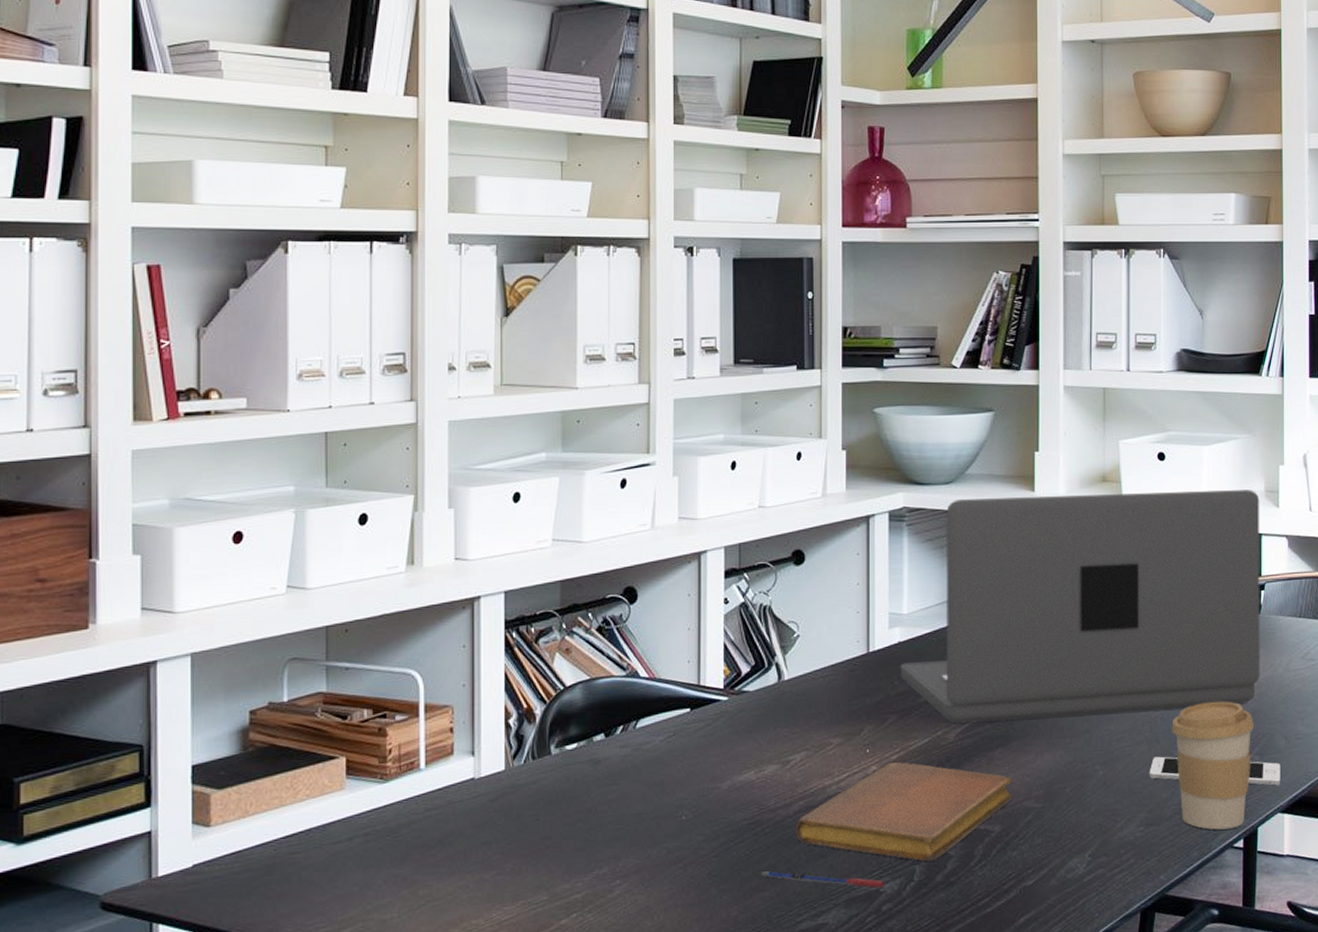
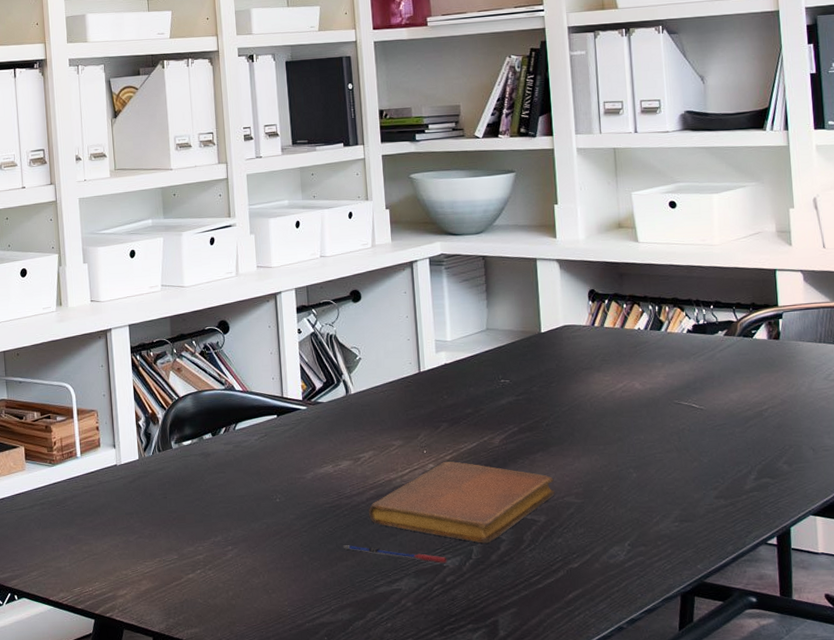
laptop: present [900,490,1260,724] -> none [447,231,784,431]
cell phone: present [1149,756,1281,786] -> none [680,462,811,491]
coffee cup: present [1172,701,1255,830] -> none [699,416,781,528]

